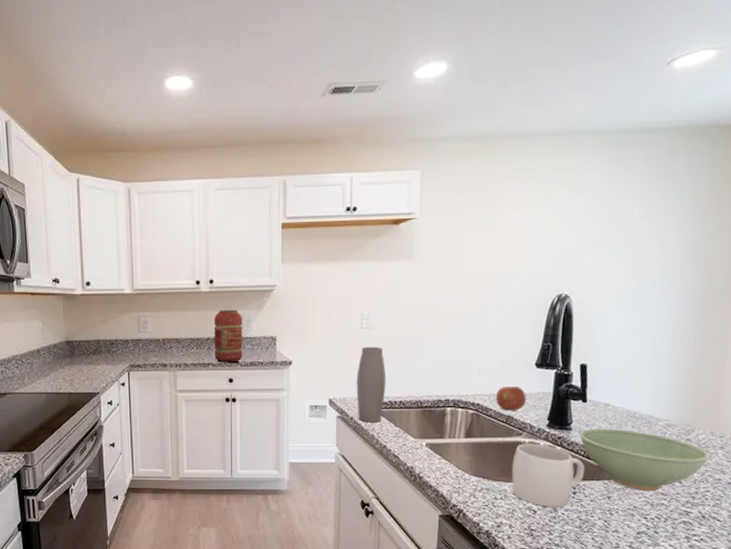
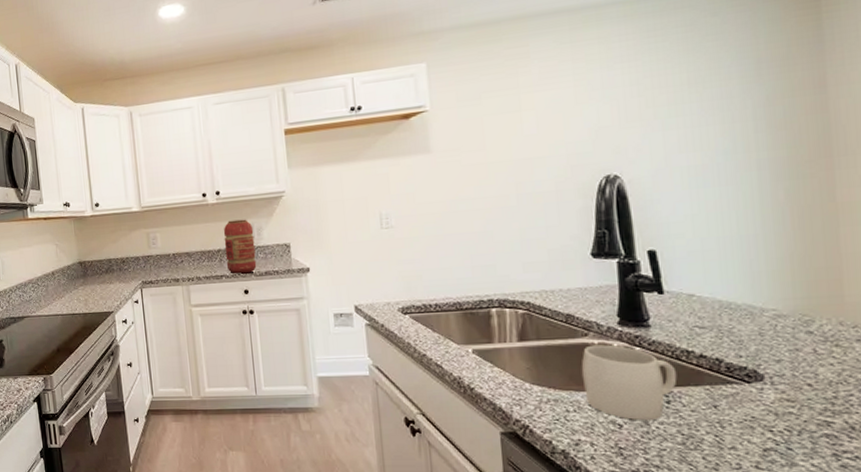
vase: present [356,346,387,423] -> none [382,246,418,330]
fruit: present [495,387,526,411] -> none [547,280,587,309]
bowl: present [579,428,711,492] -> none [661,322,846,398]

